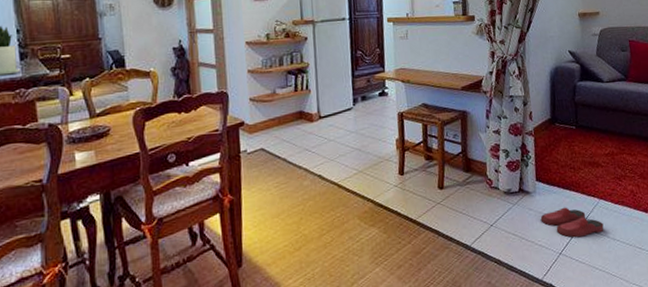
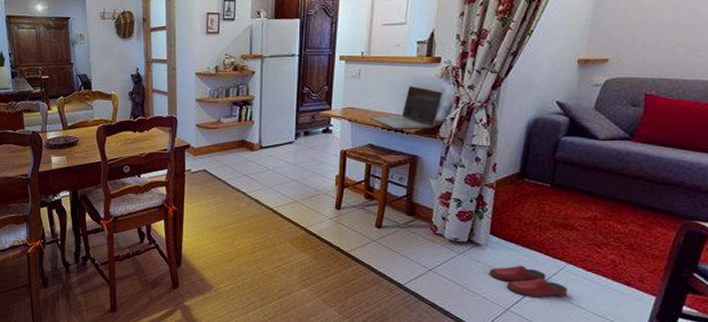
laptop: none [420,44,481,87] -> present [369,86,442,129]

